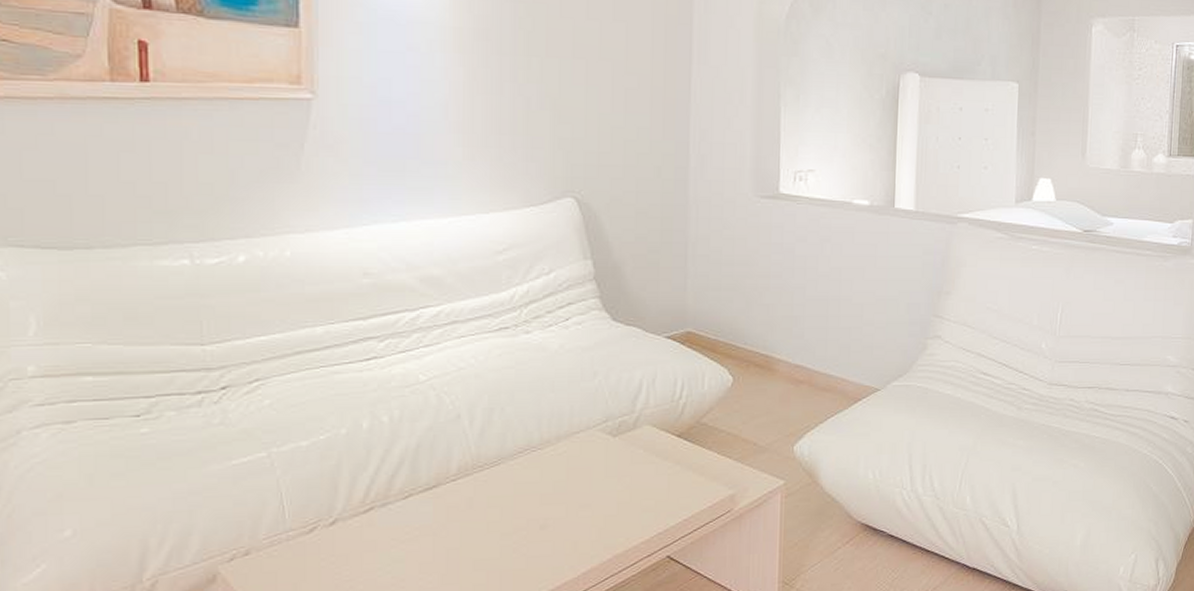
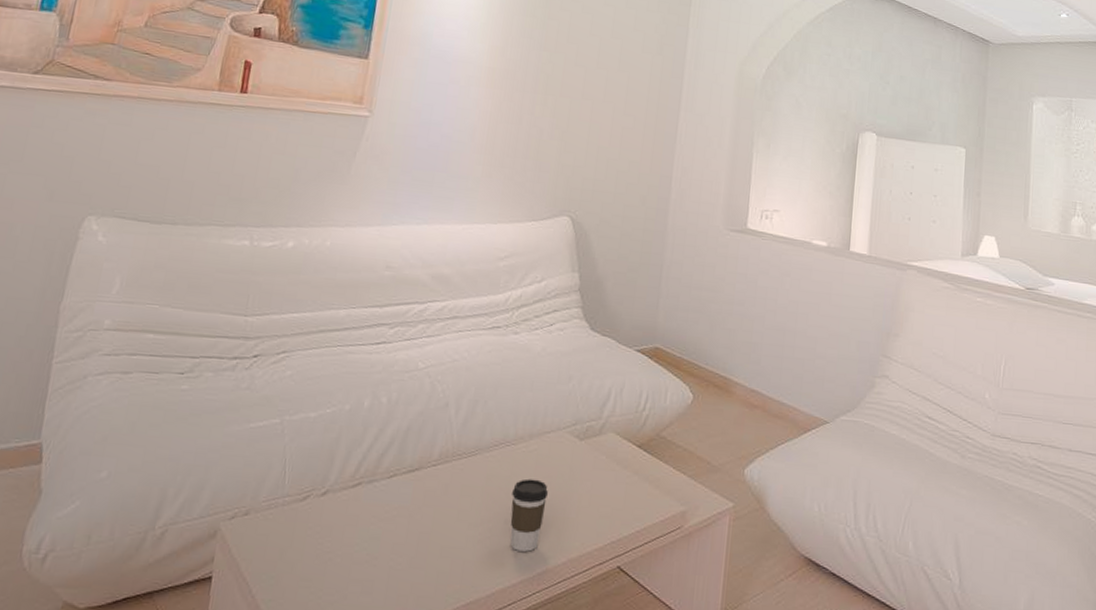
coffee cup: none [545,481,584,554] -> present [510,478,548,552]

